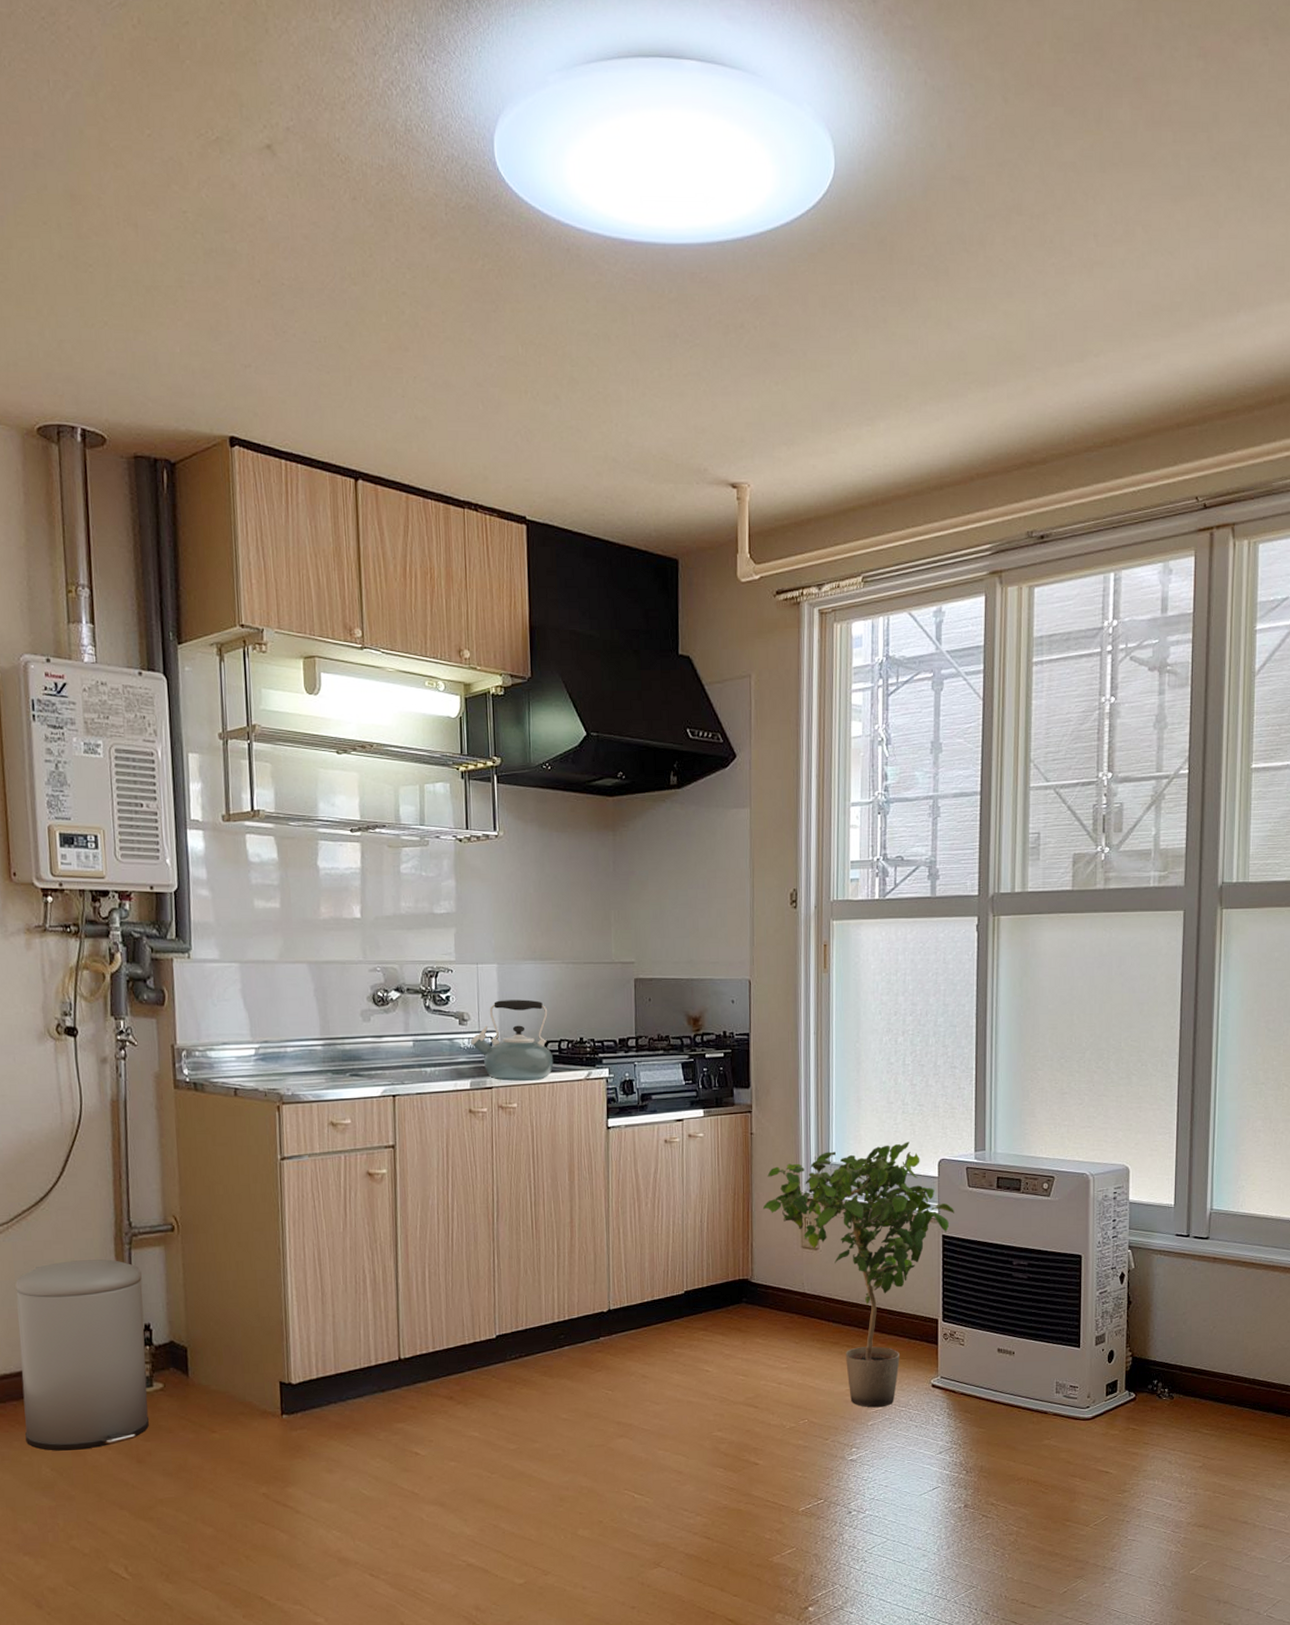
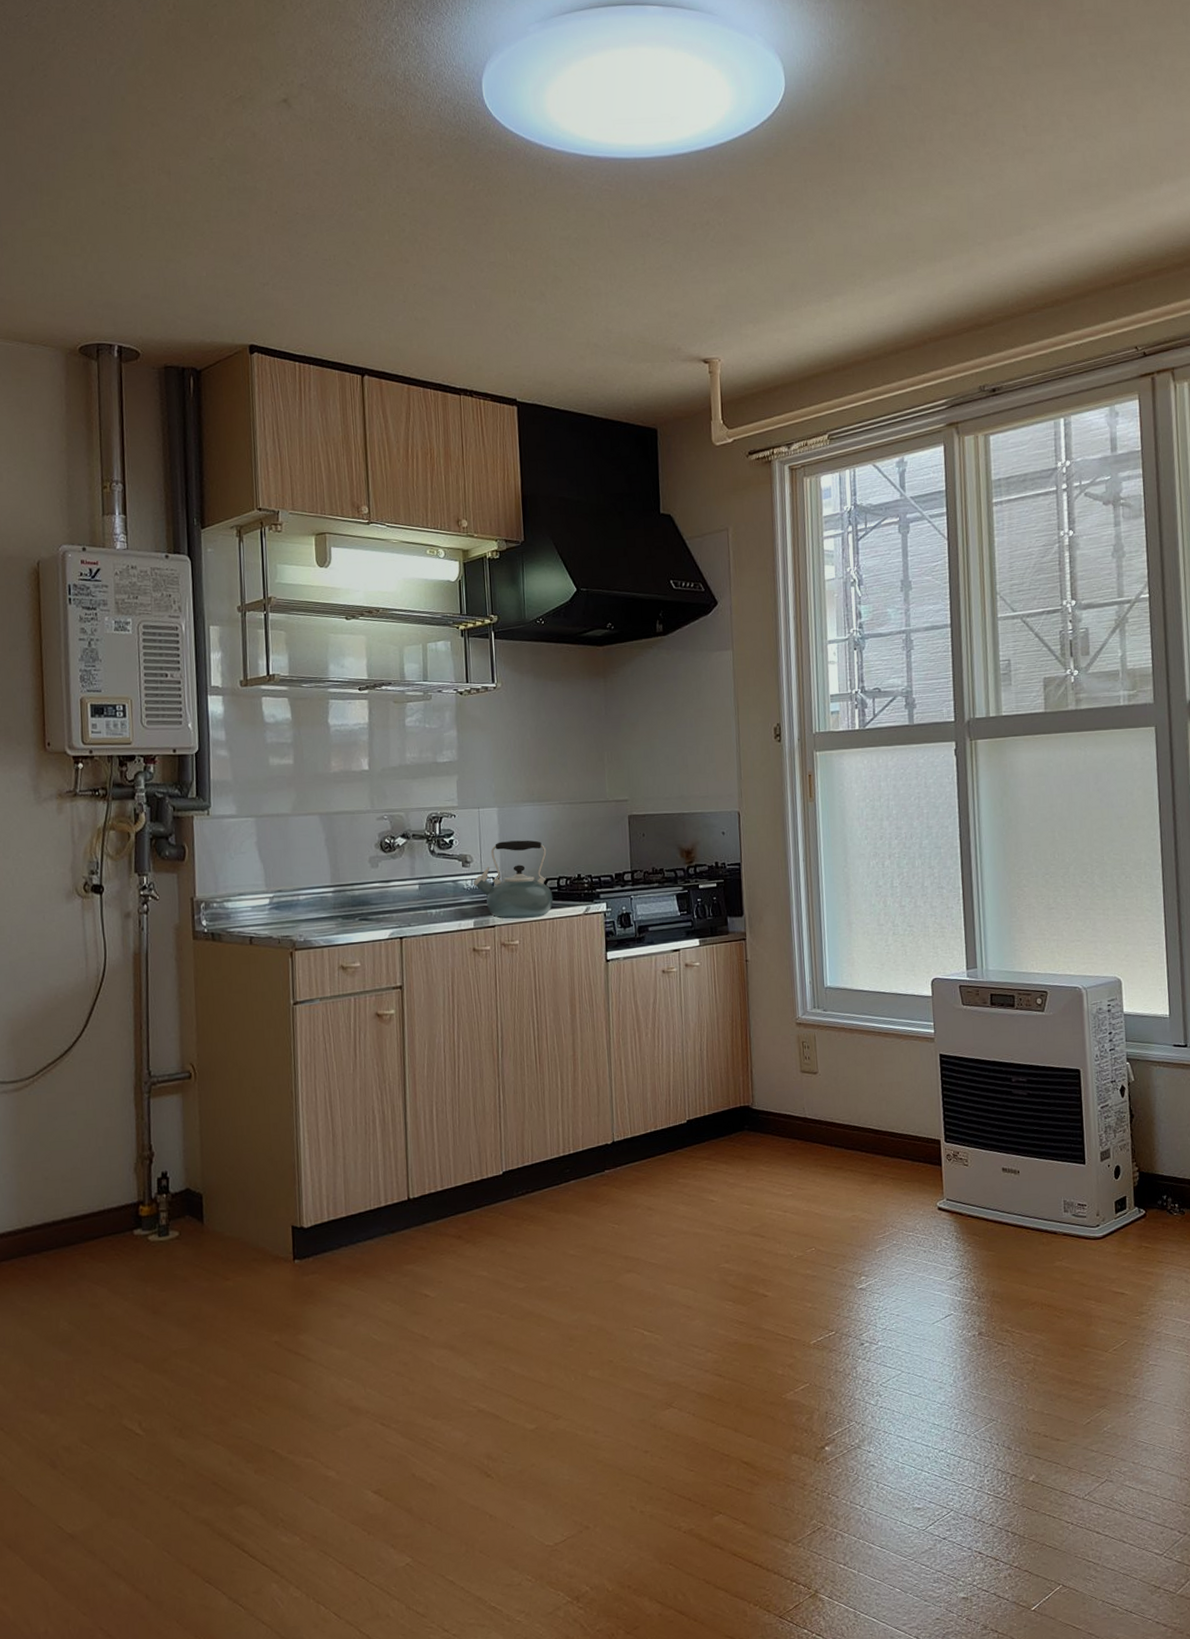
pedal bin: present [15,1259,150,1451] -> none [39,1108,165,1304]
potted plant: present [763,1142,955,1408] -> none [761,962,951,1234]

